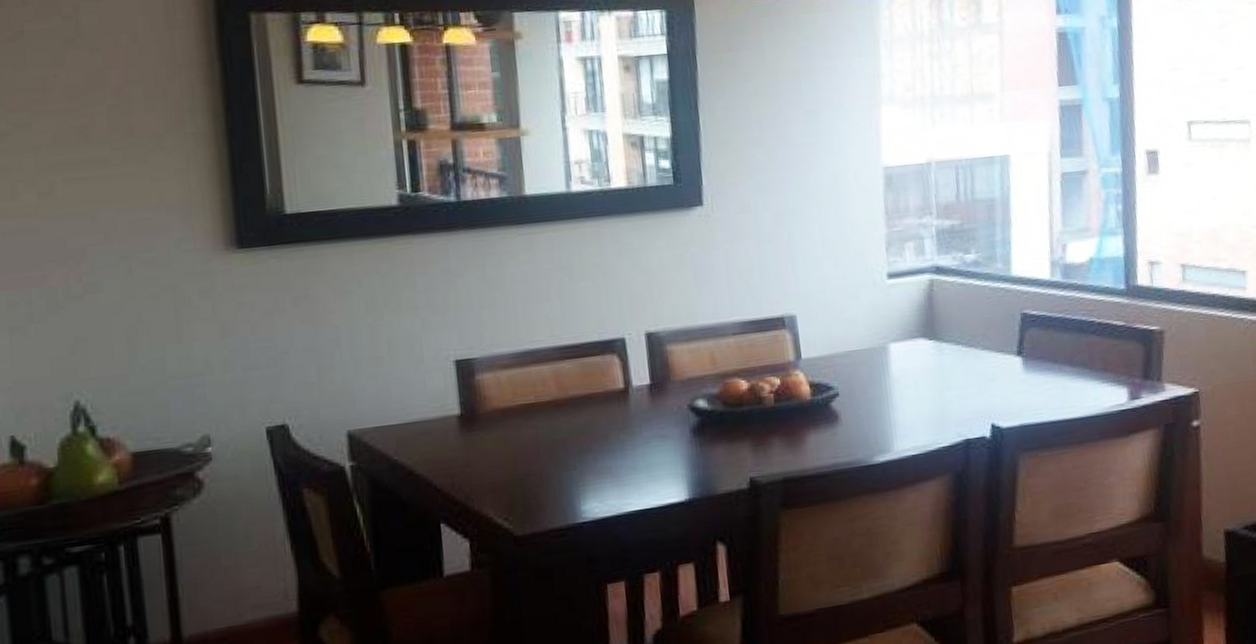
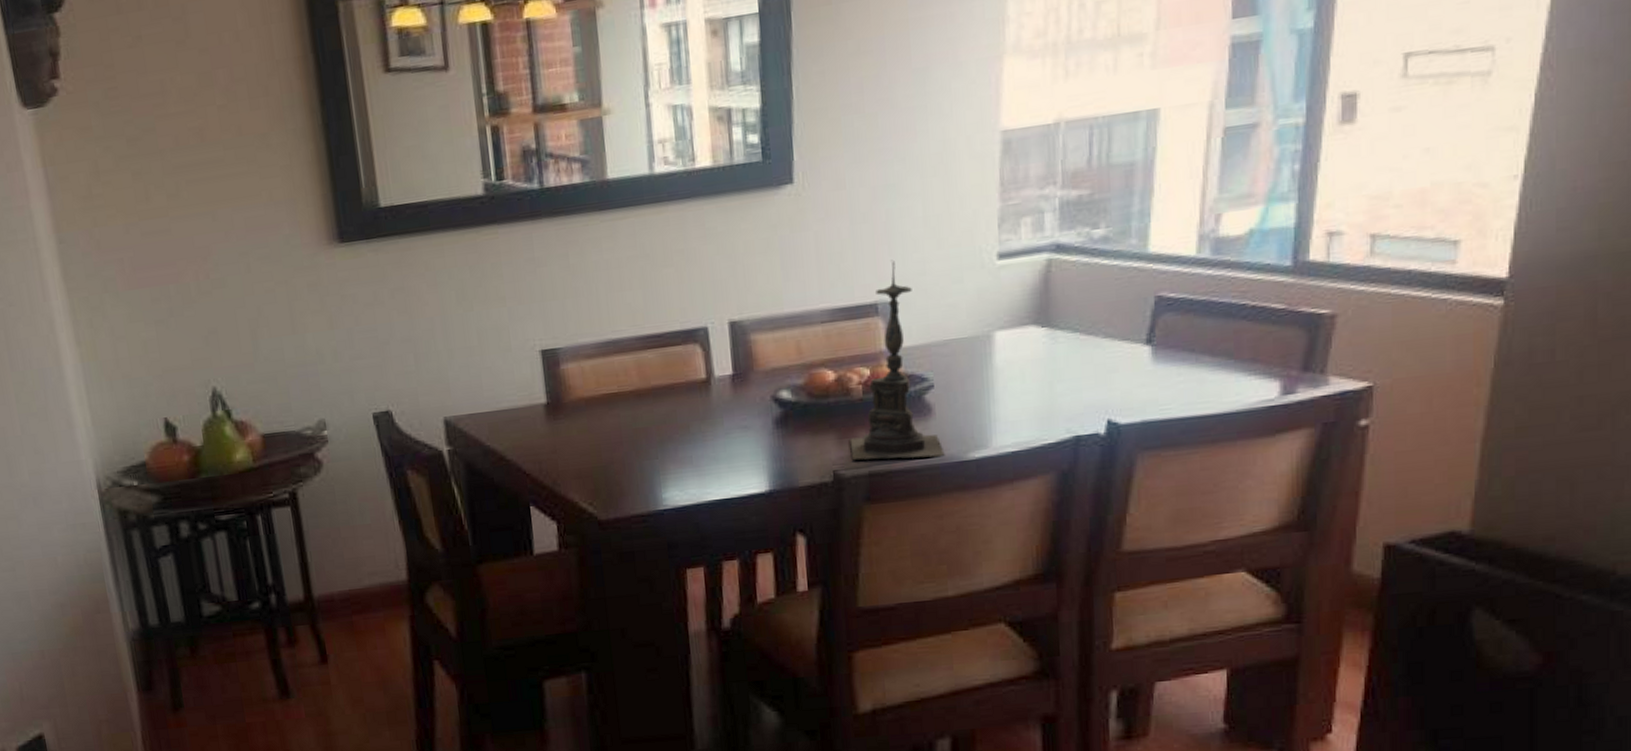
candle holder: none [764,277,853,467] -> present [849,259,945,461]

